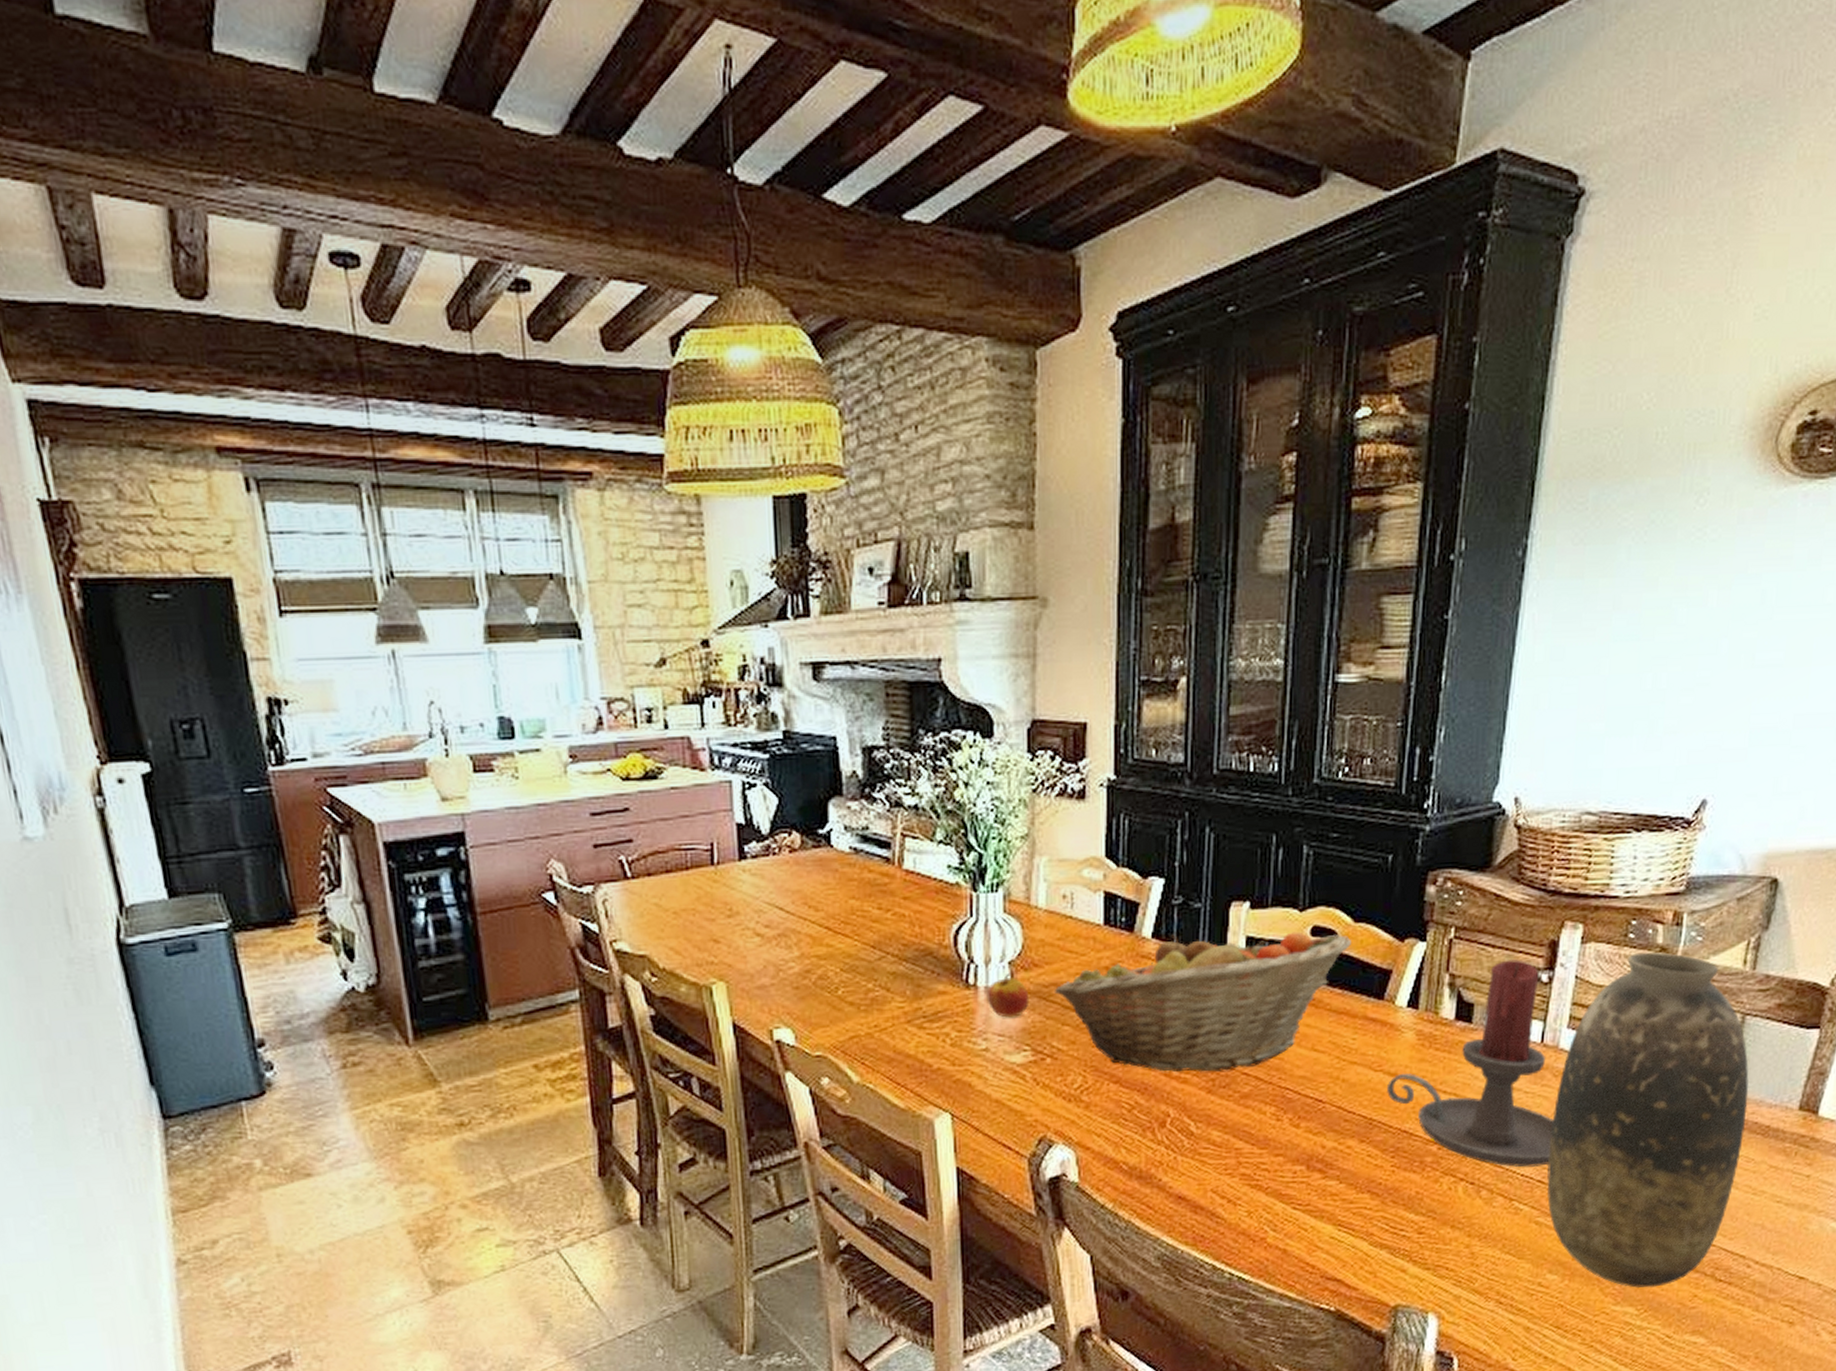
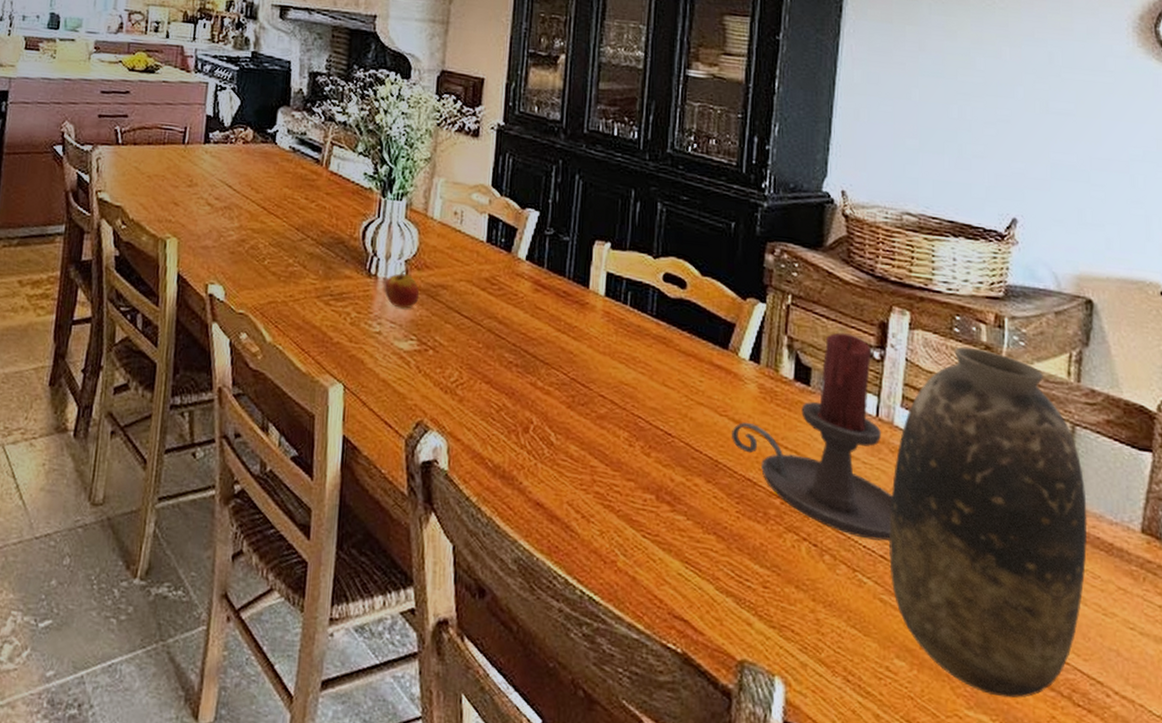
fruit basket: present [1054,931,1351,1072] -> none [440,260,699,390]

